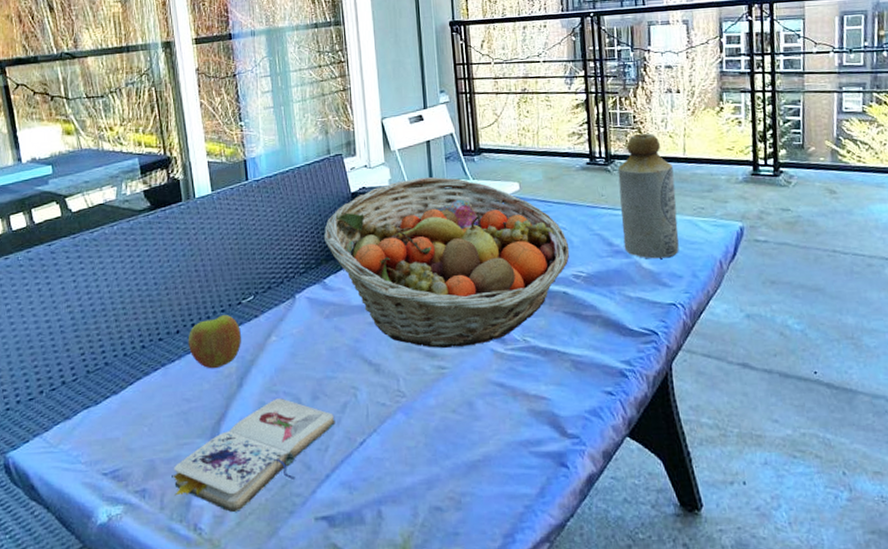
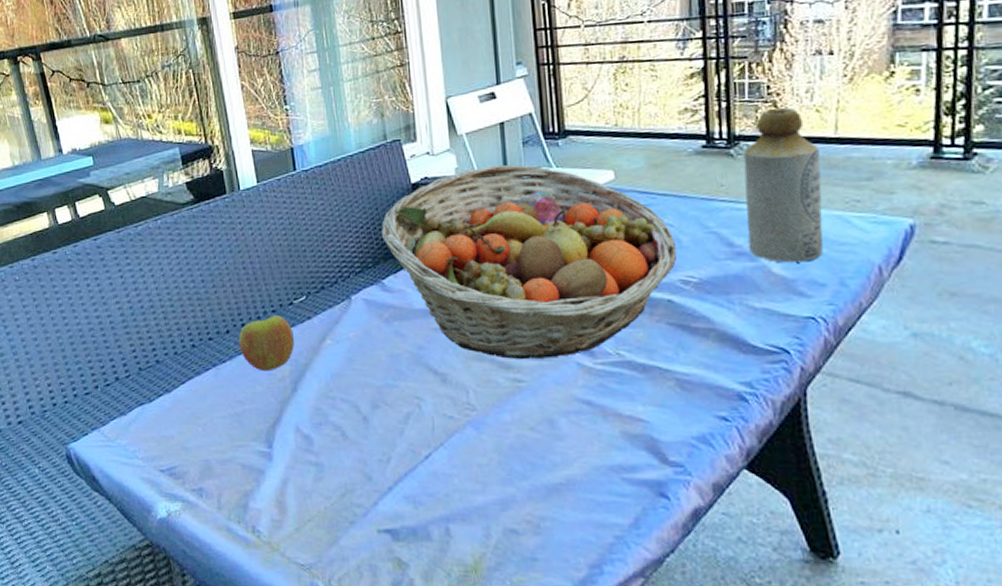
paperback book: present [172,398,335,513] -> none [228,405,398,519]

